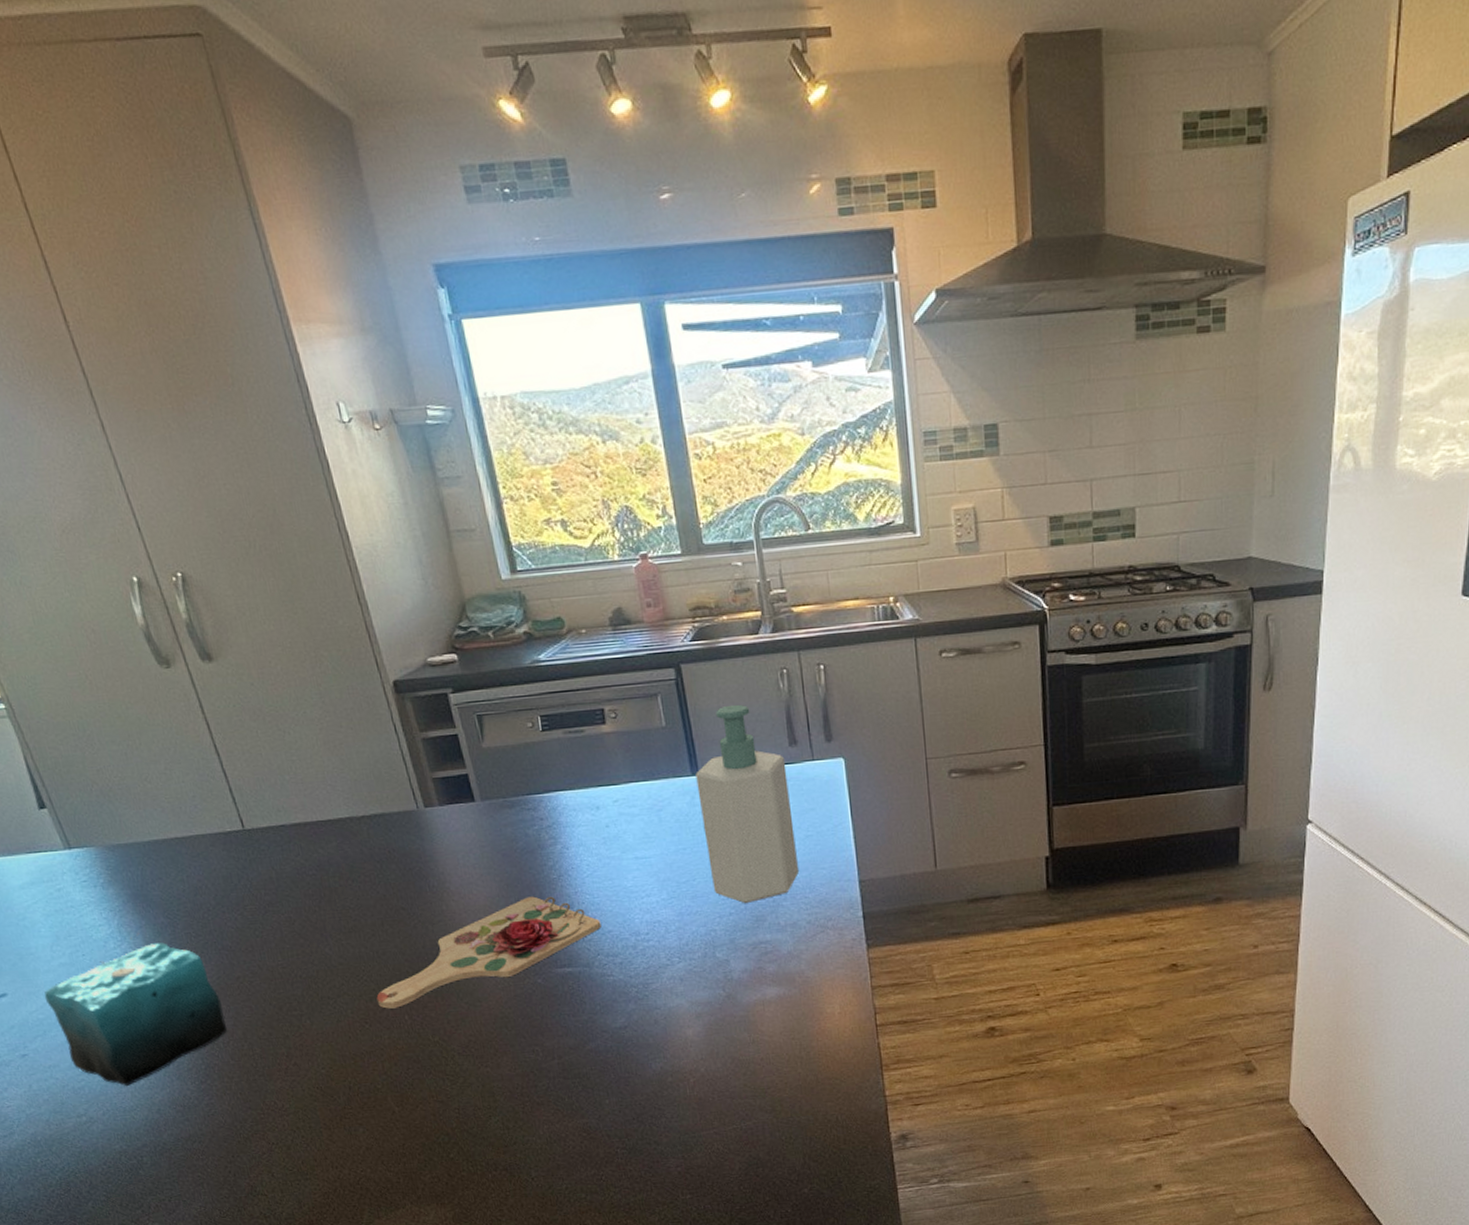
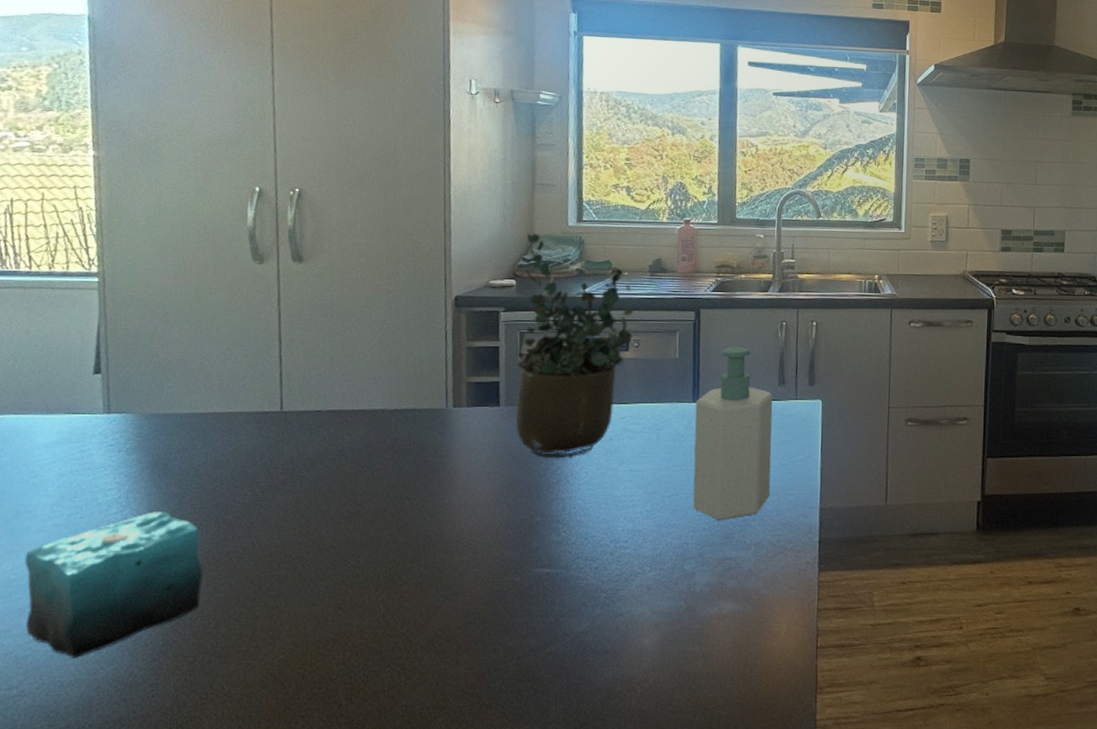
cutting board: present [376,896,602,1009] -> none [357,497,587,596]
potted plant: none [455,593,608,853] -> present [516,233,634,459]

